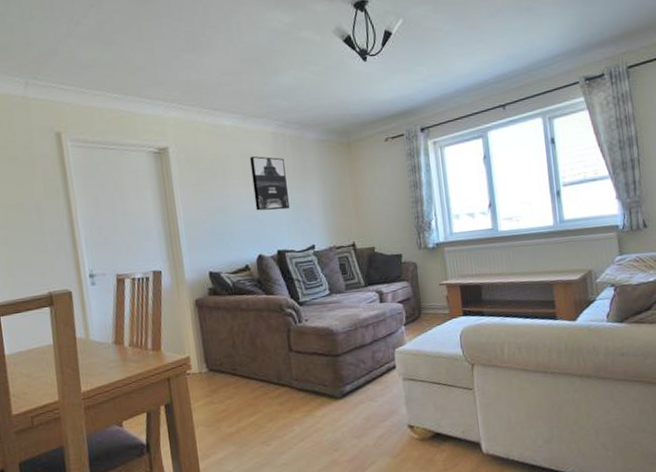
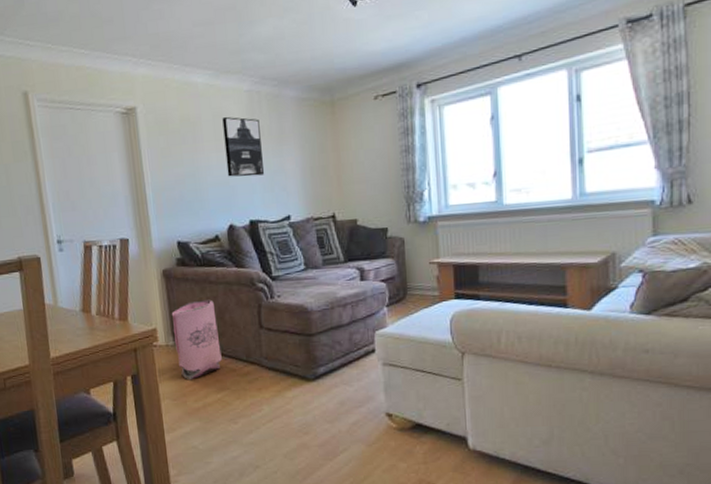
bag: none [204,326,254,406] -> present [171,299,222,381]

